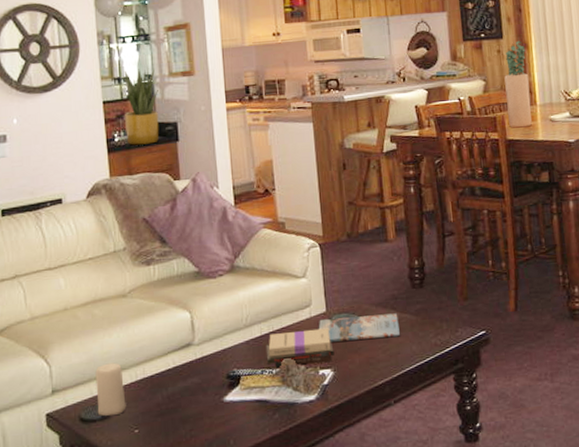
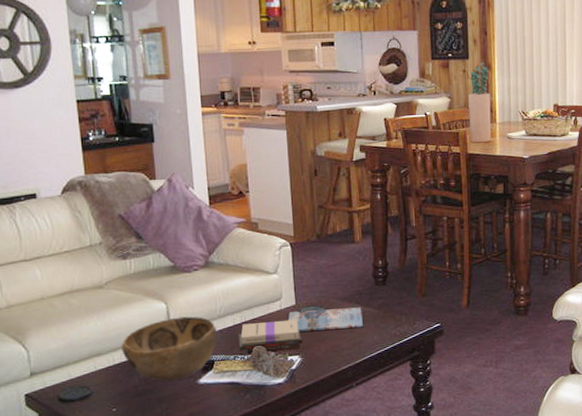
candle: present [95,363,126,417] -> none [73,348,104,397]
planter: present [121,67,159,145] -> none [95,68,135,145]
decorative bowl: none [144,326,244,399] -> present [121,316,218,382]

